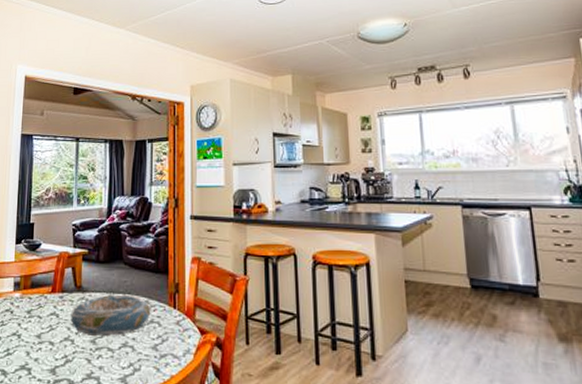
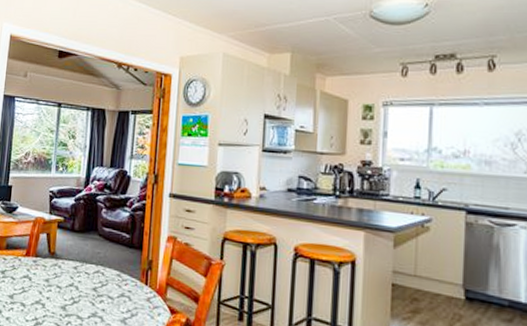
decorative bowl: present [70,294,151,337] -> none [42,263,123,306]

